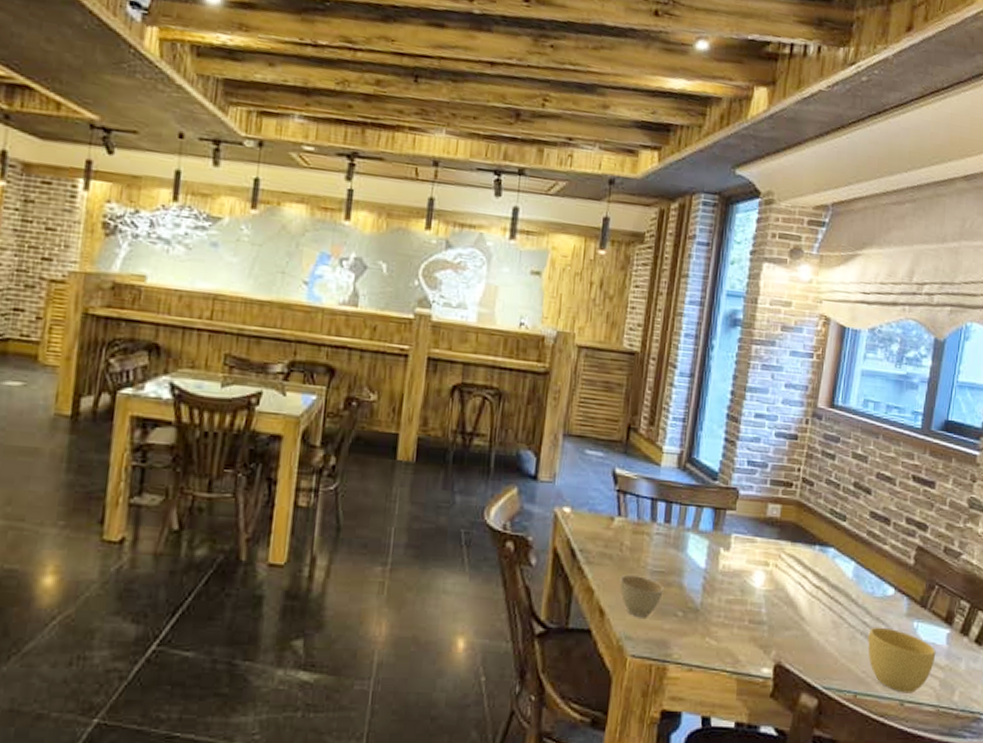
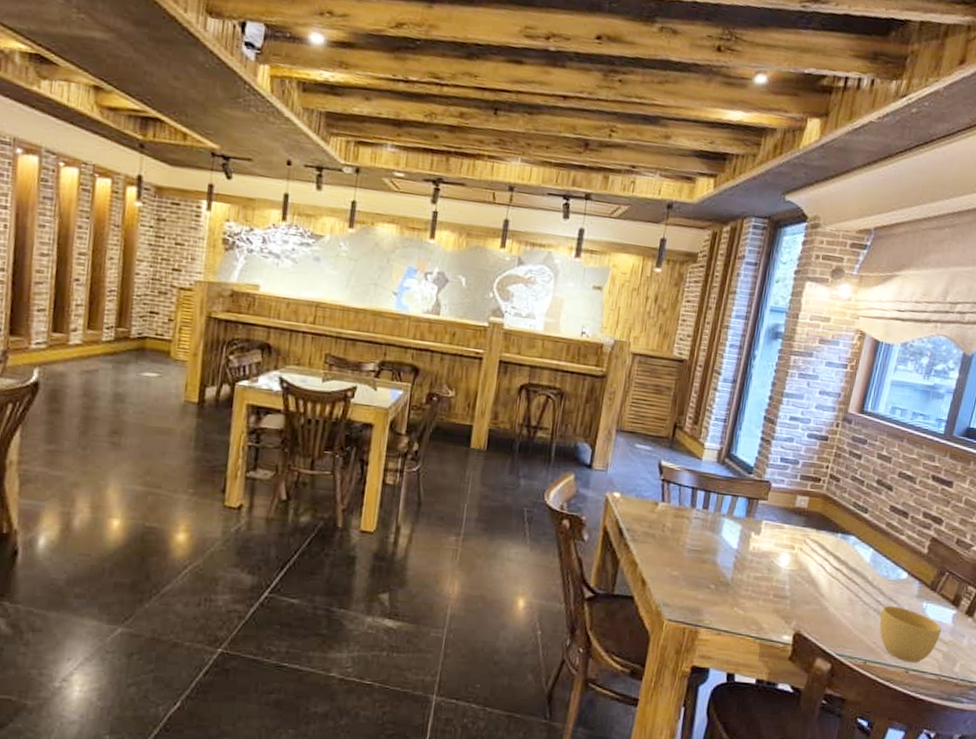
cup: present [619,575,664,617] -> none [660,552,699,588]

